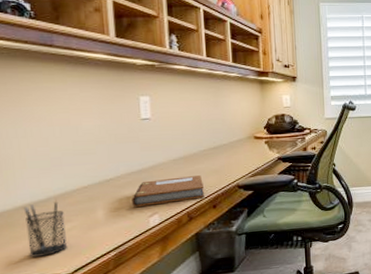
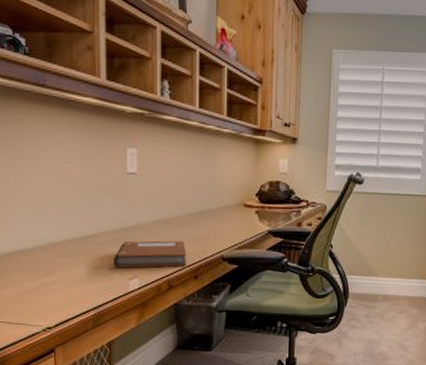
pencil holder: present [23,199,68,258] -> none [11,249,51,306]

